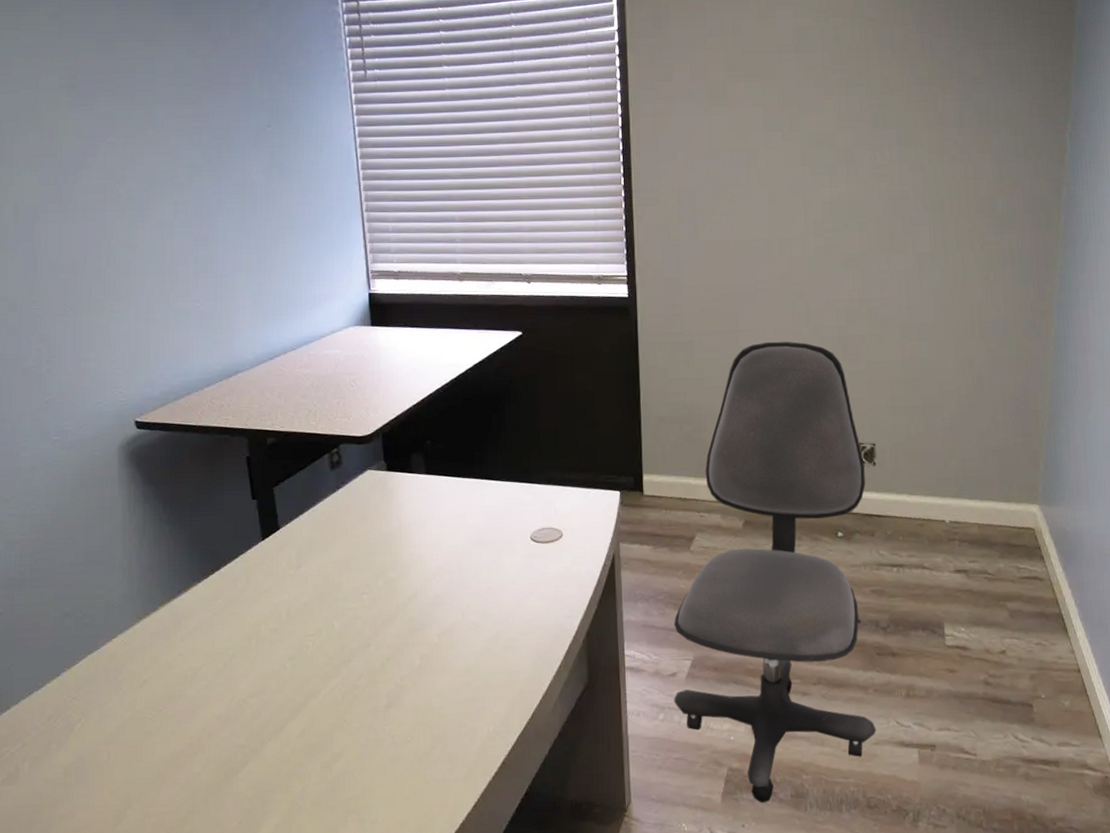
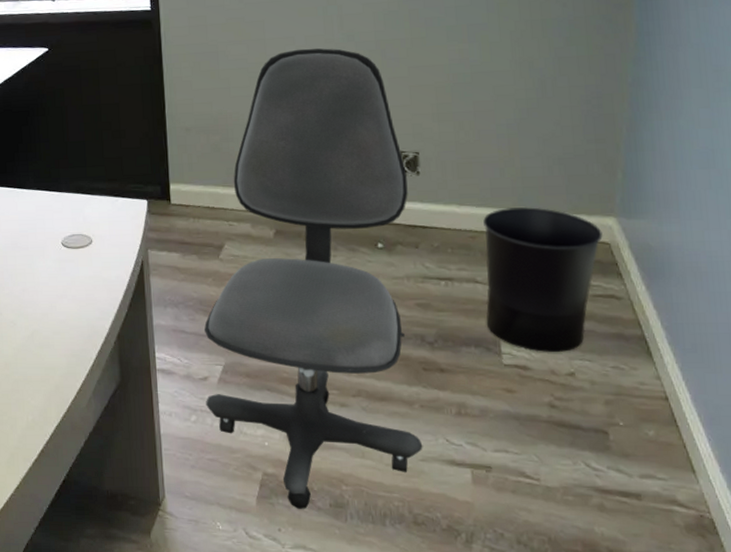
waste bin: none [930,495,1029,633] -> present [483,206,603,352]

